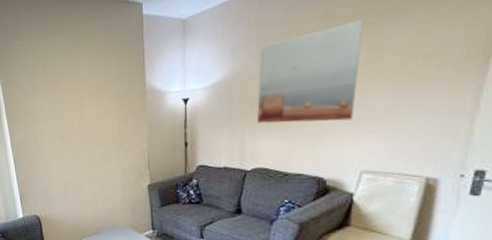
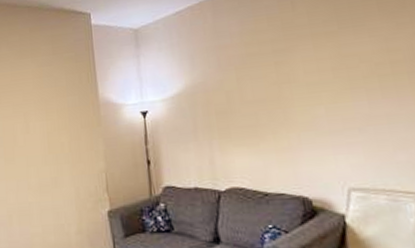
wall art: present [257,20,364,123] -> none [219,29,330,137]

